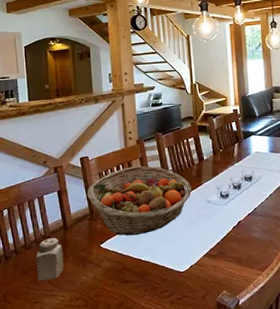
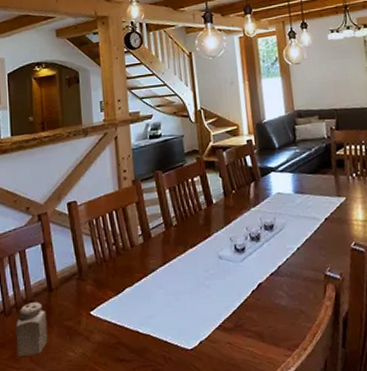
fruit basket: present [87,166,192,236] -> none [75,212,199,301]

